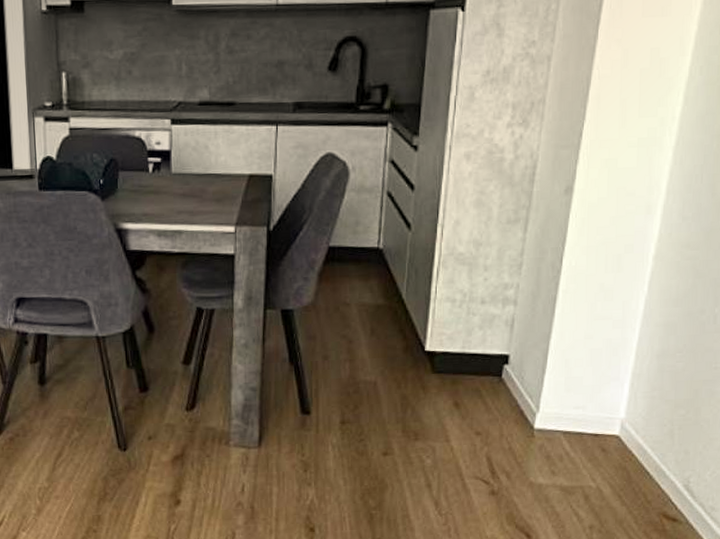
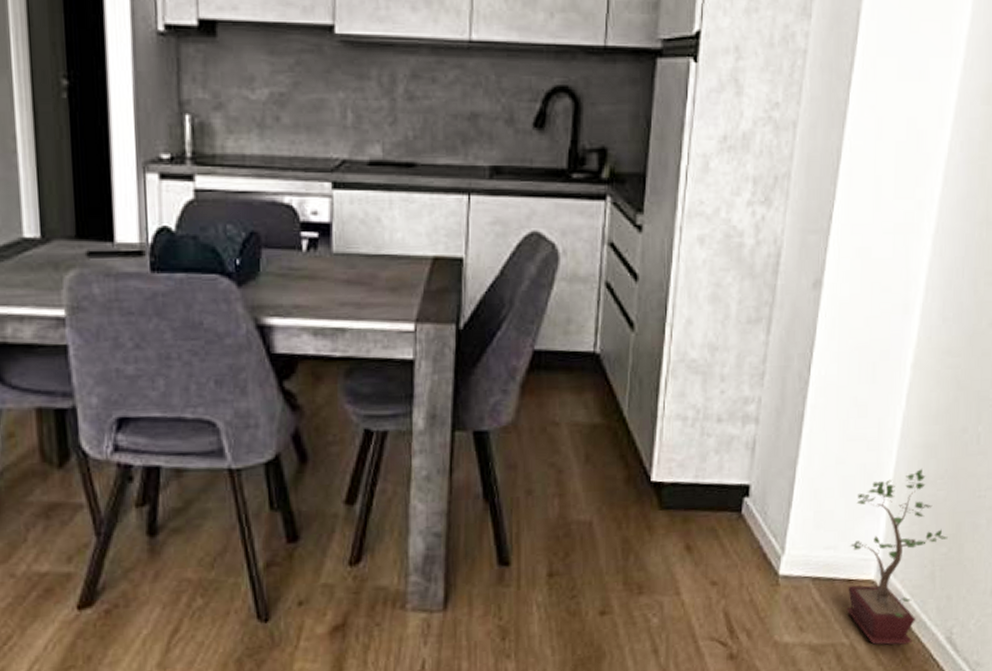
potted plant: none [593,344,686,490] -> present [846,469,948,646]

